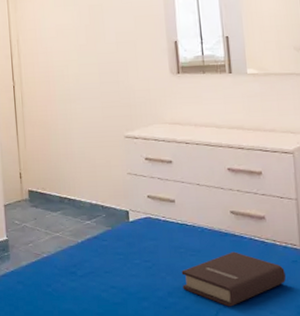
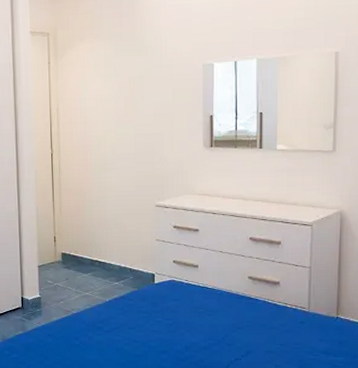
book: present [181,251,287,307] -> none [199,312,293,360]

